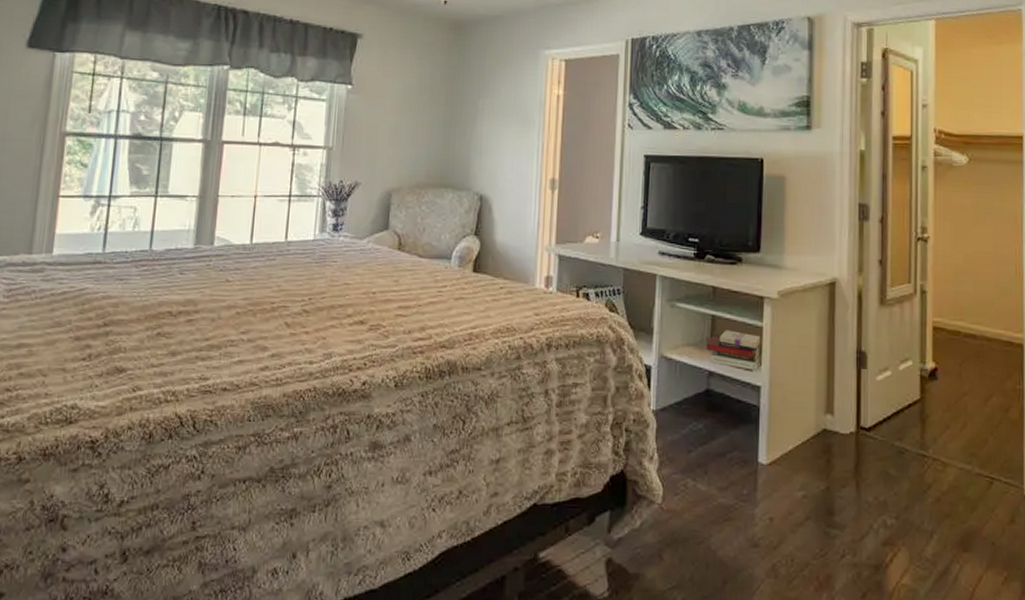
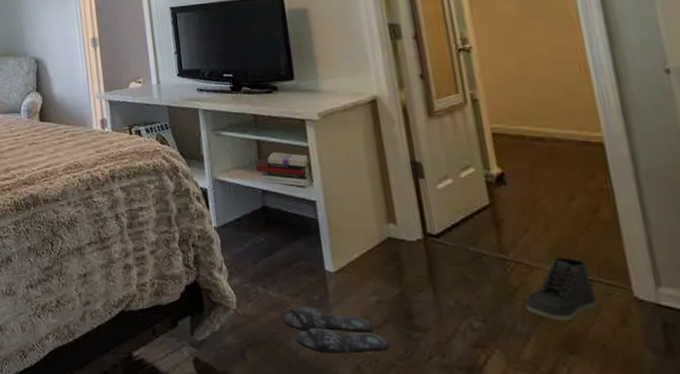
slippers: none [708,502,806,553] -> present [283,307,389,354]
sneaker: none [934,455,994,519] -> present [525,257,598,321]

